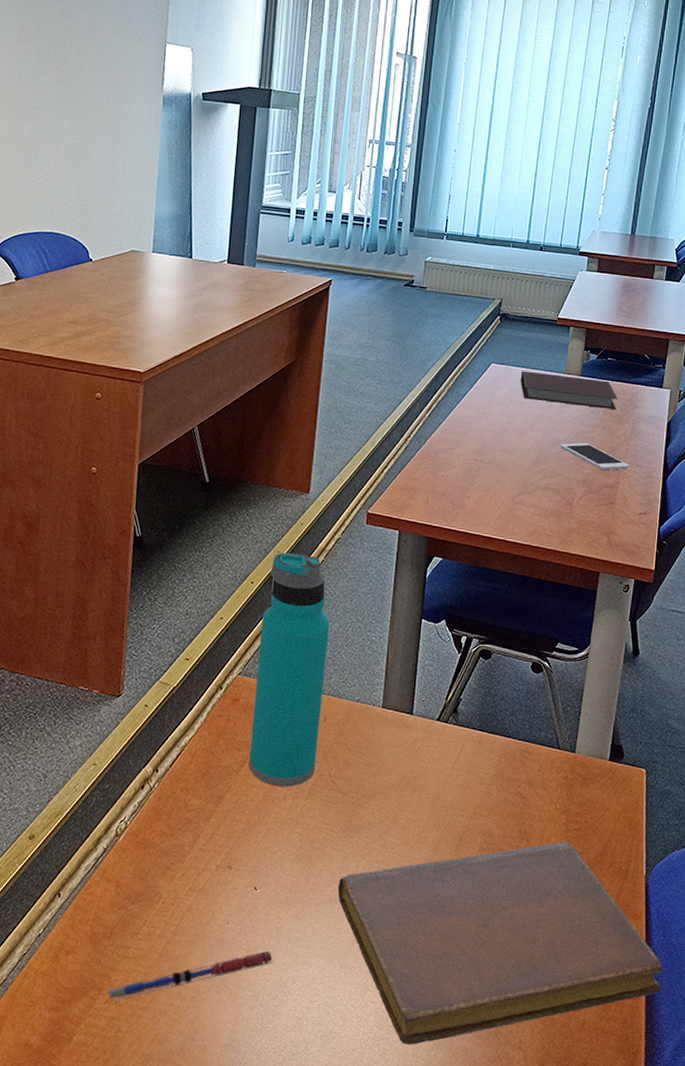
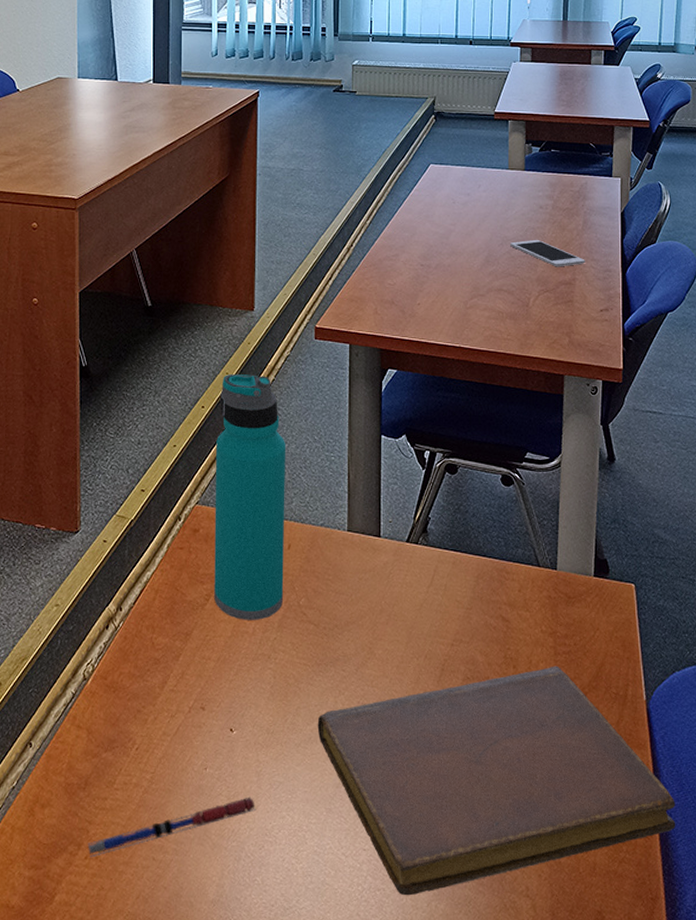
notebook: present [520,371,618,410] -> none [461,169,566,203]

